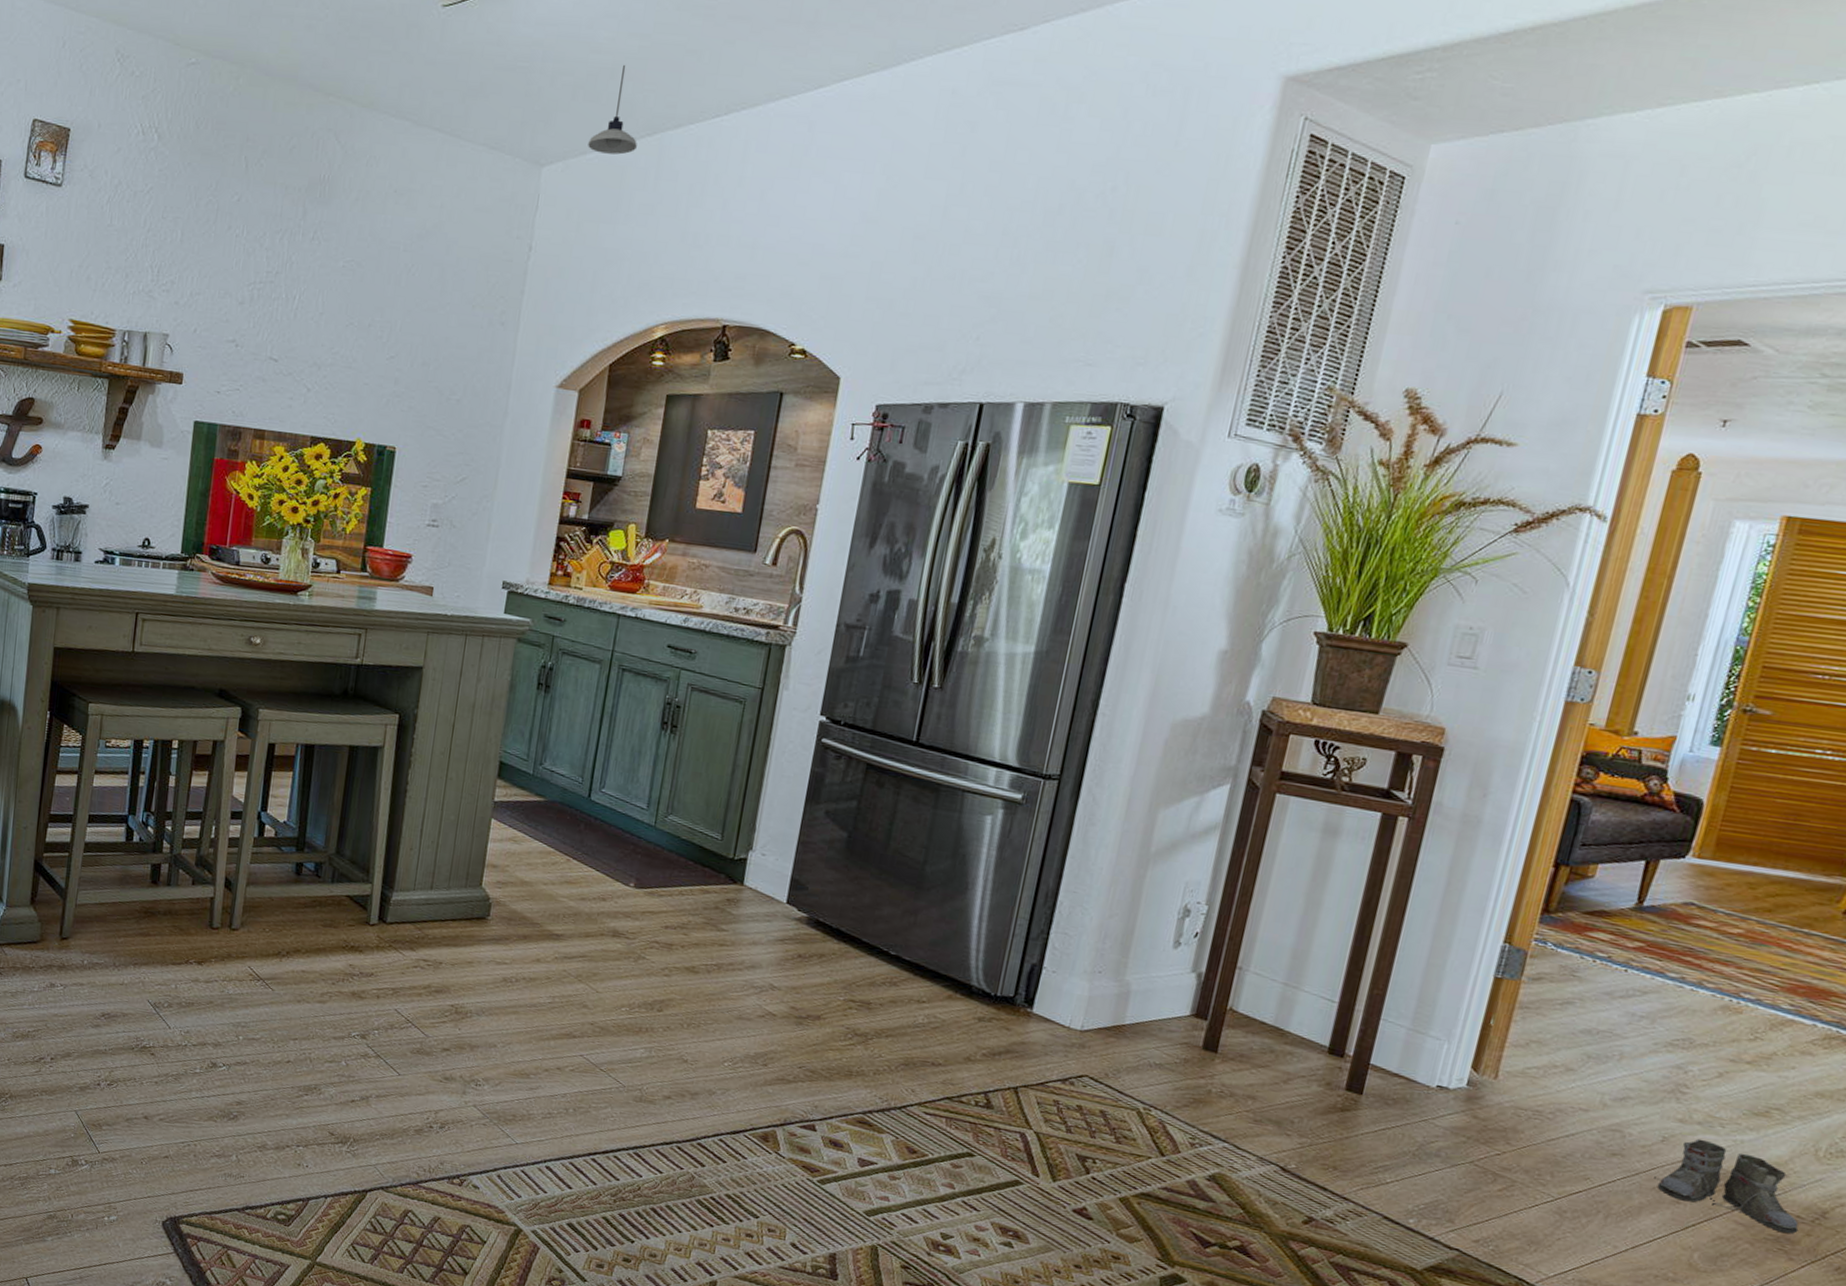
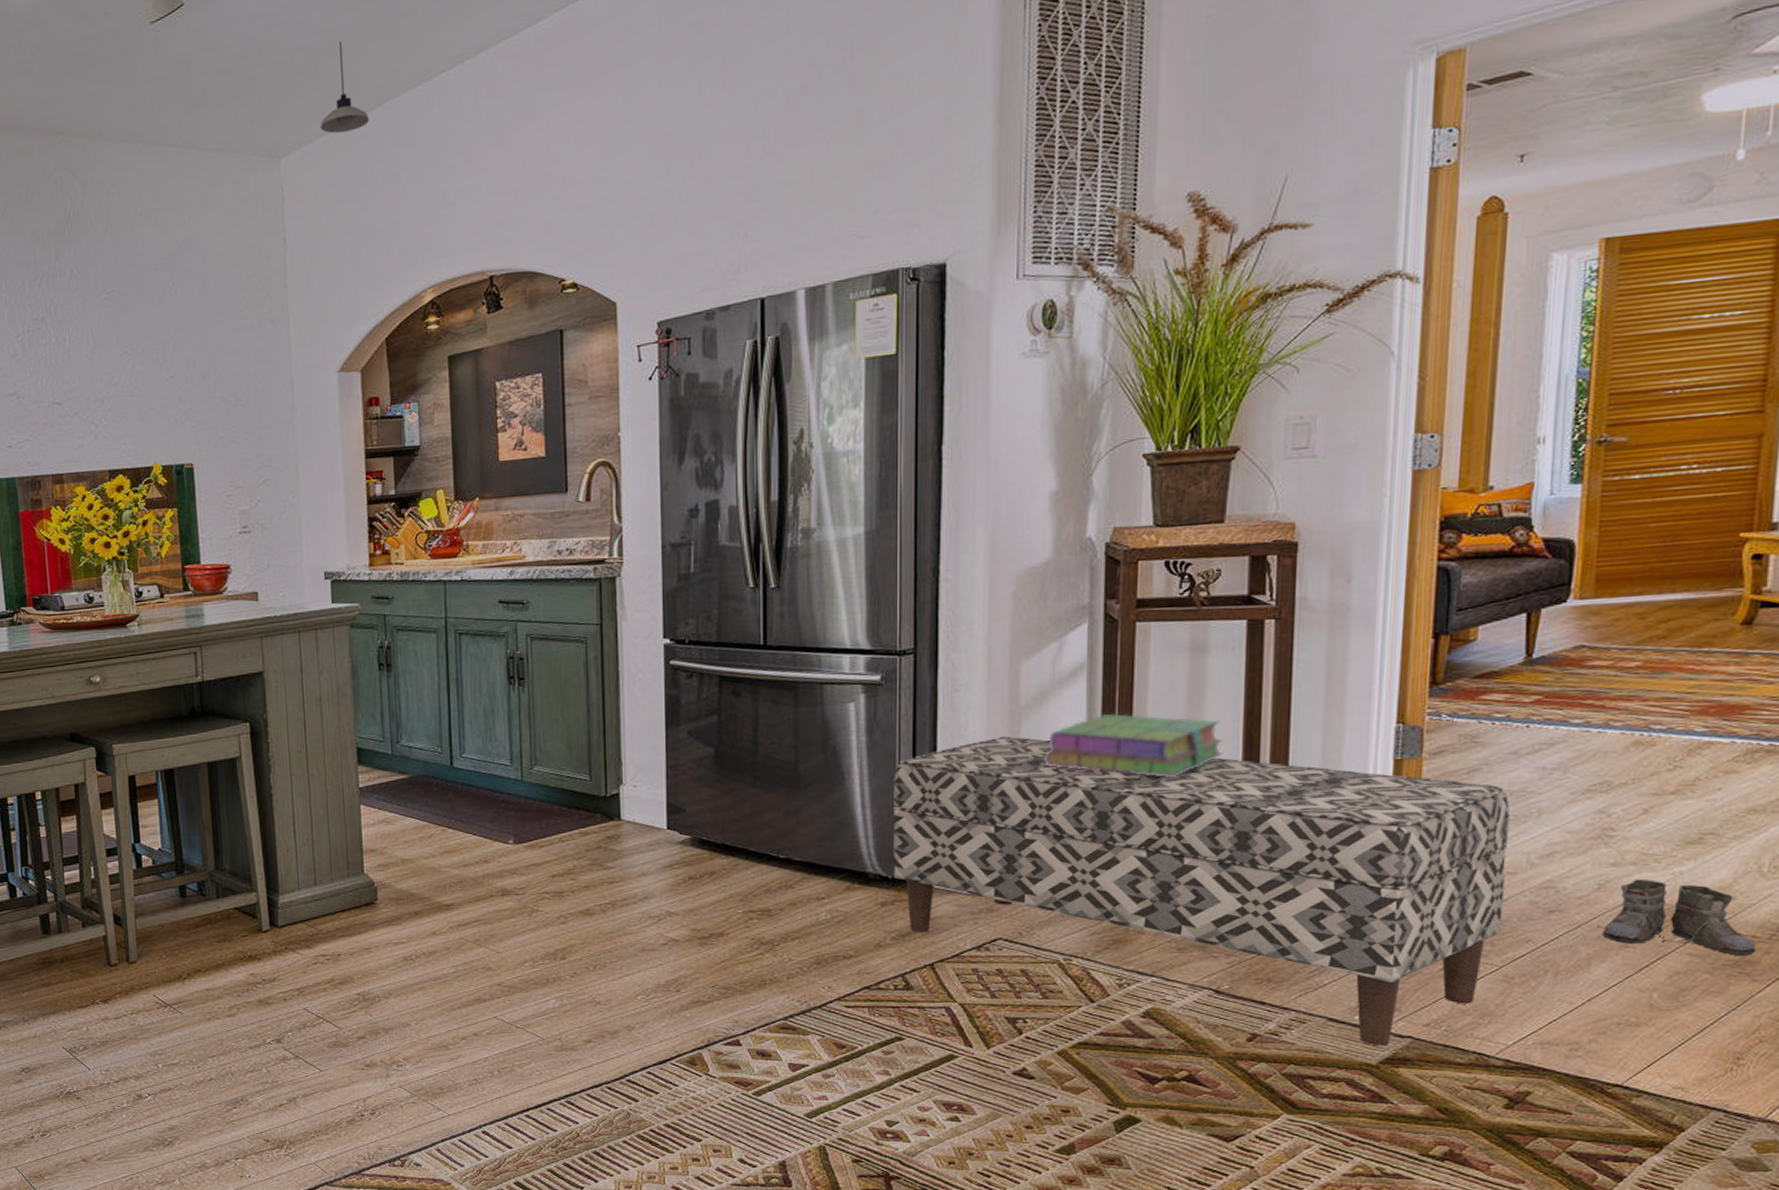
bench: none [996,877,1595,1254] -> present [892,736,1511,1046]
stack of books: none [1163,877,1337,952] -> present [1045,714,1224,778]

